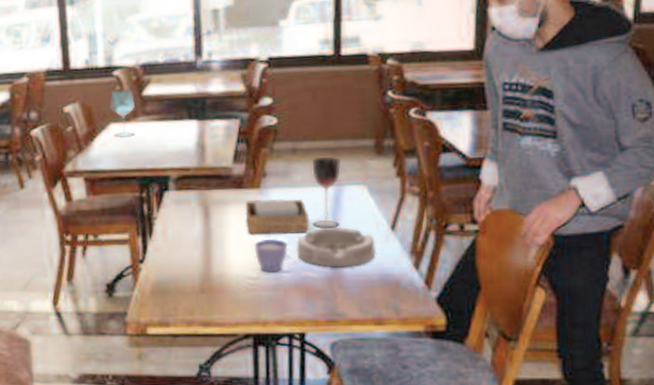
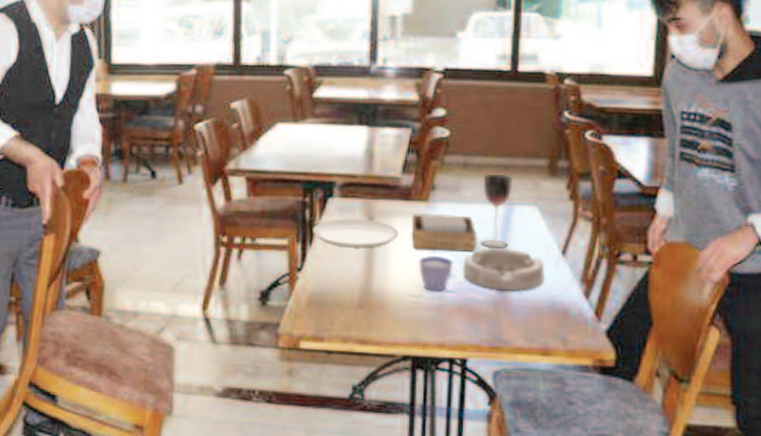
wine glass: present [110,89,136,138] -> none [279,89,306,139]
plate: none [152,209,234,238] -> present [313,218,399,249]

